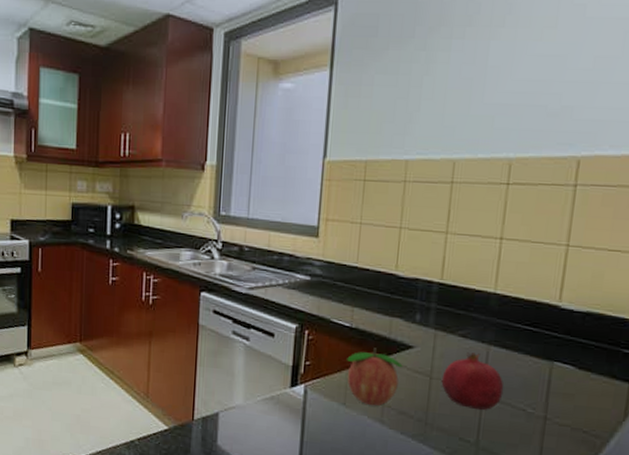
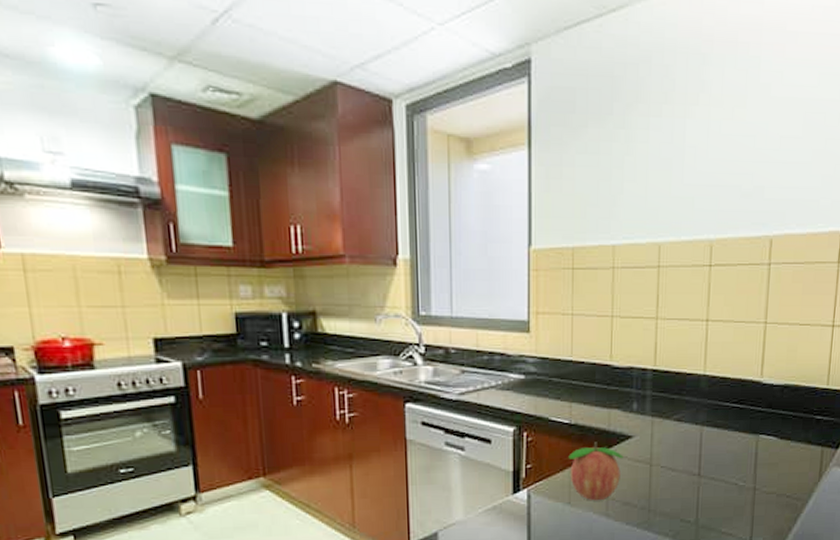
fruit: present [441,352,504,410] -> none [661,435,718,490]

